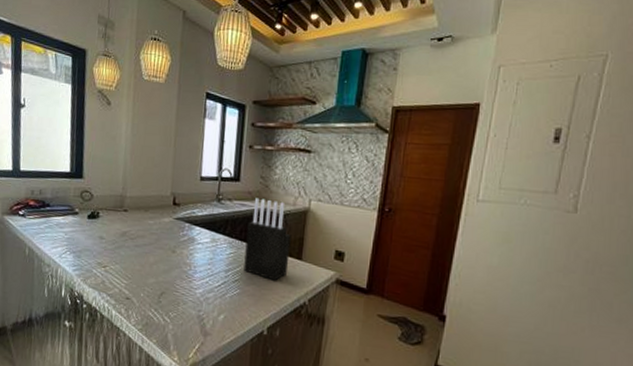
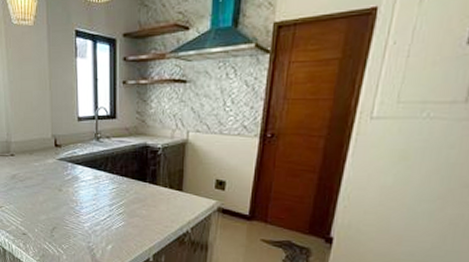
knife block: present [244,198,291,281] -> none [127,134,171,212]

